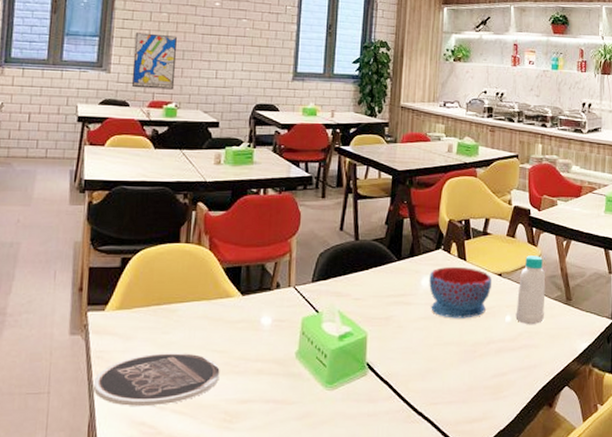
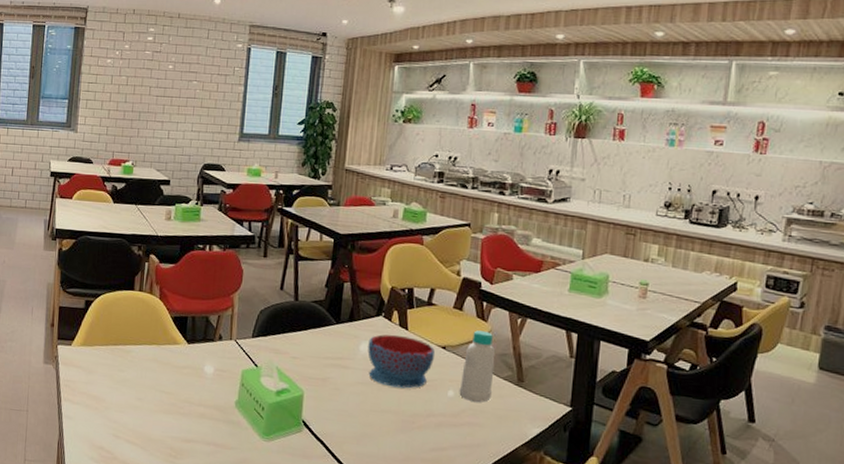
plate: present [93,353,220,406] -> none [61,387,167,435]
wall art: present [131,32,177,90] -> none [95,95,134,149]

